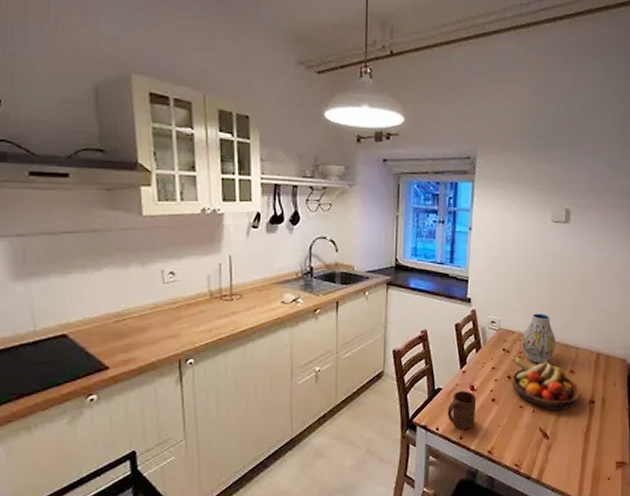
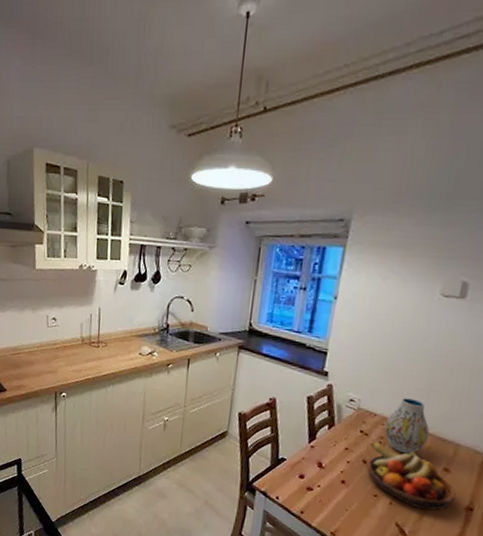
cup: present [447,391,477,430] -> none [289,465,324,506]

